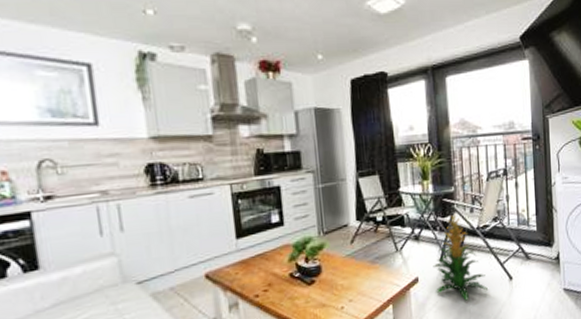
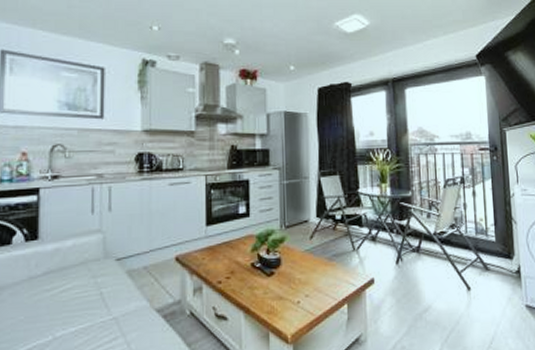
indoor plant: present [433,213,488,301] -> none [389,217,444,308]

